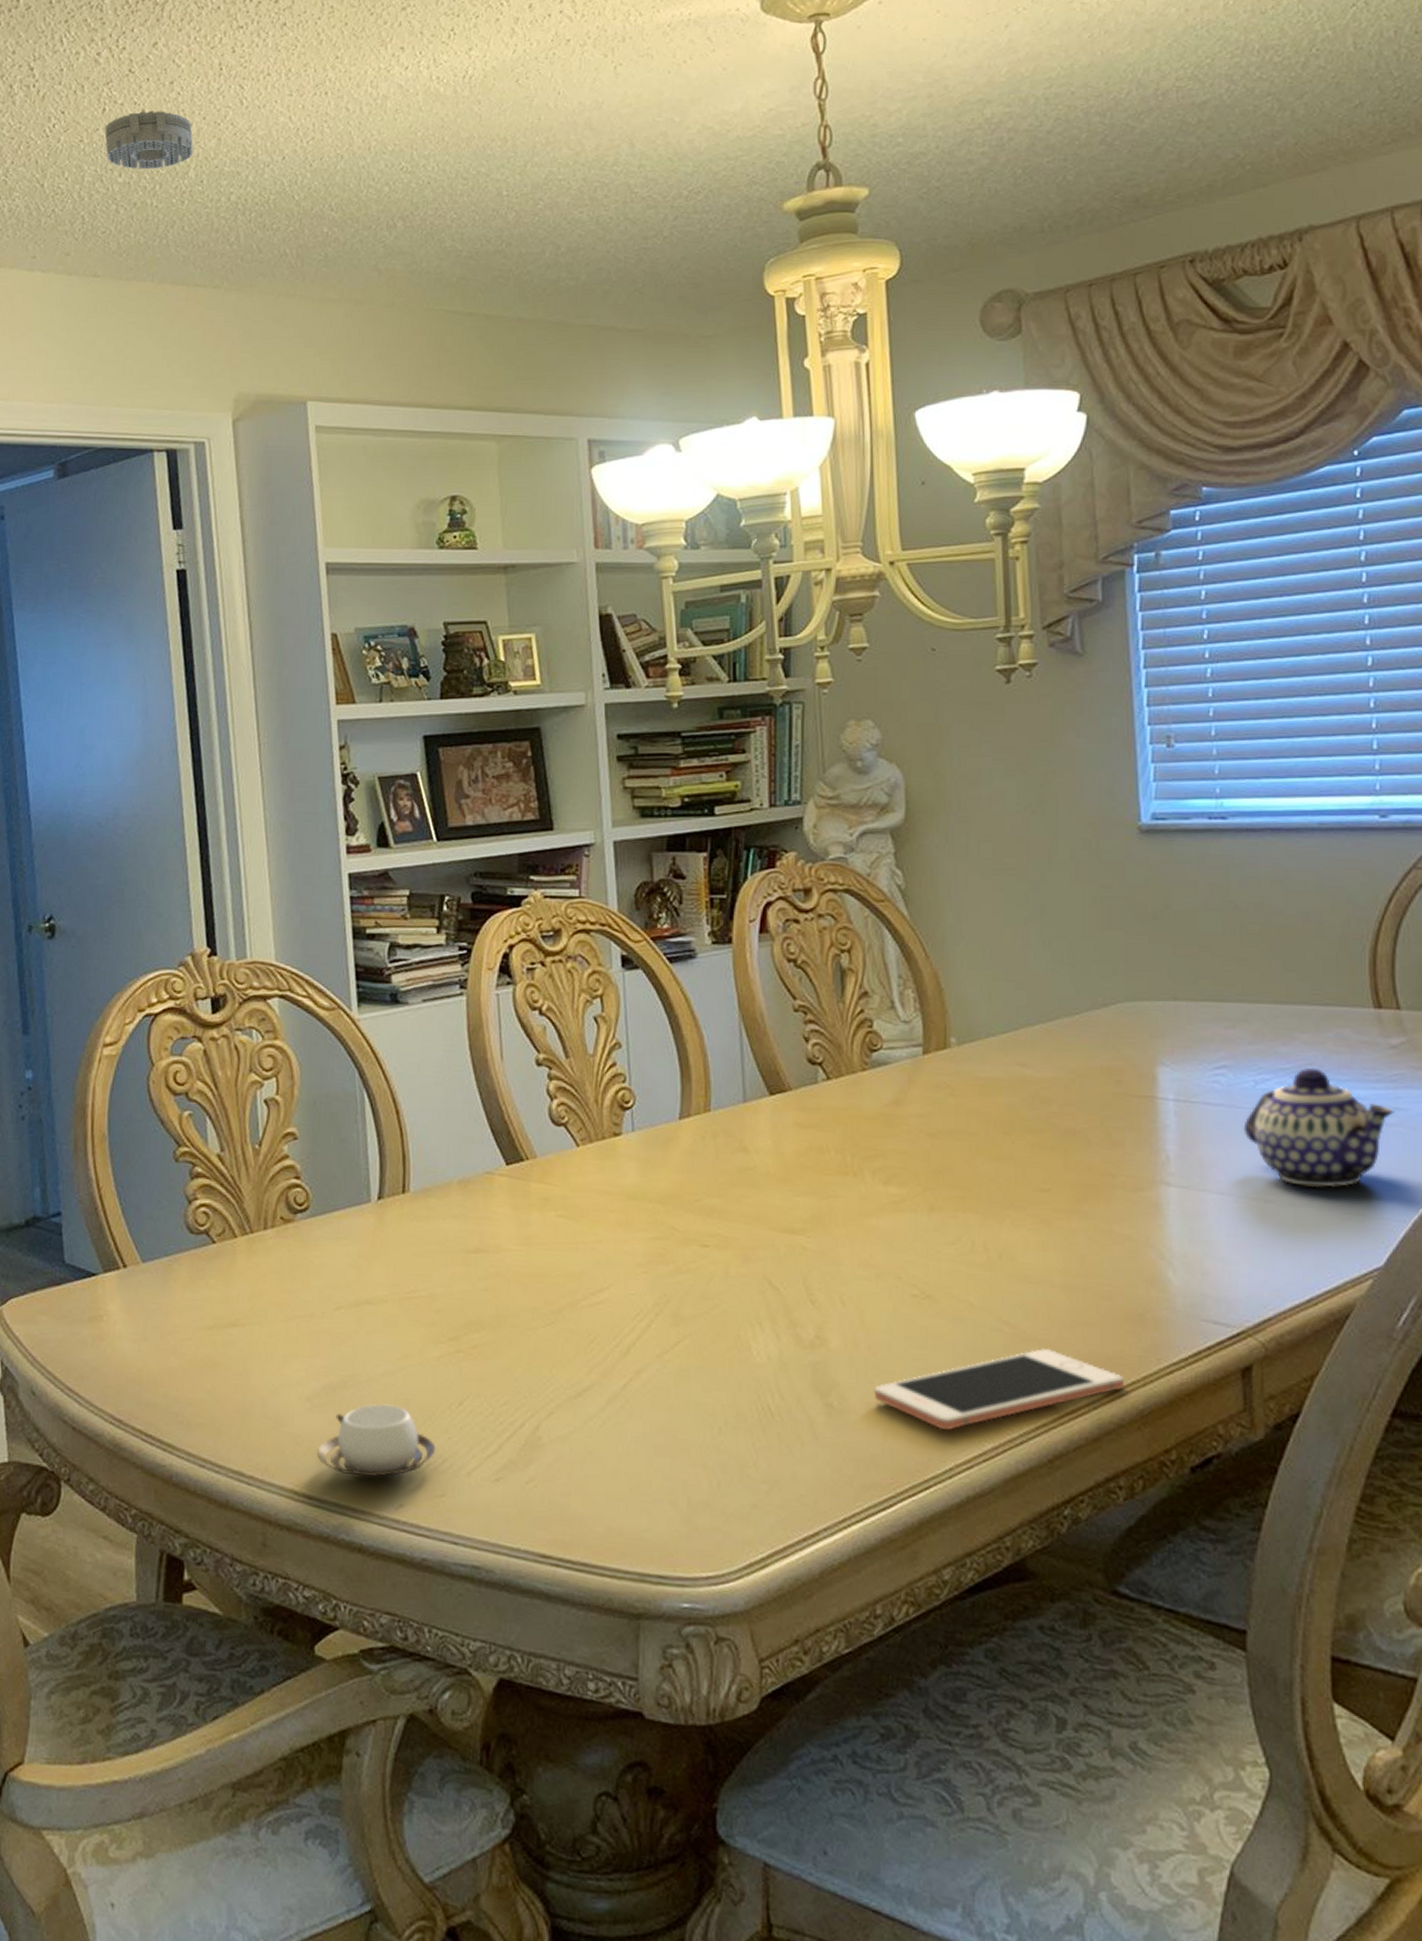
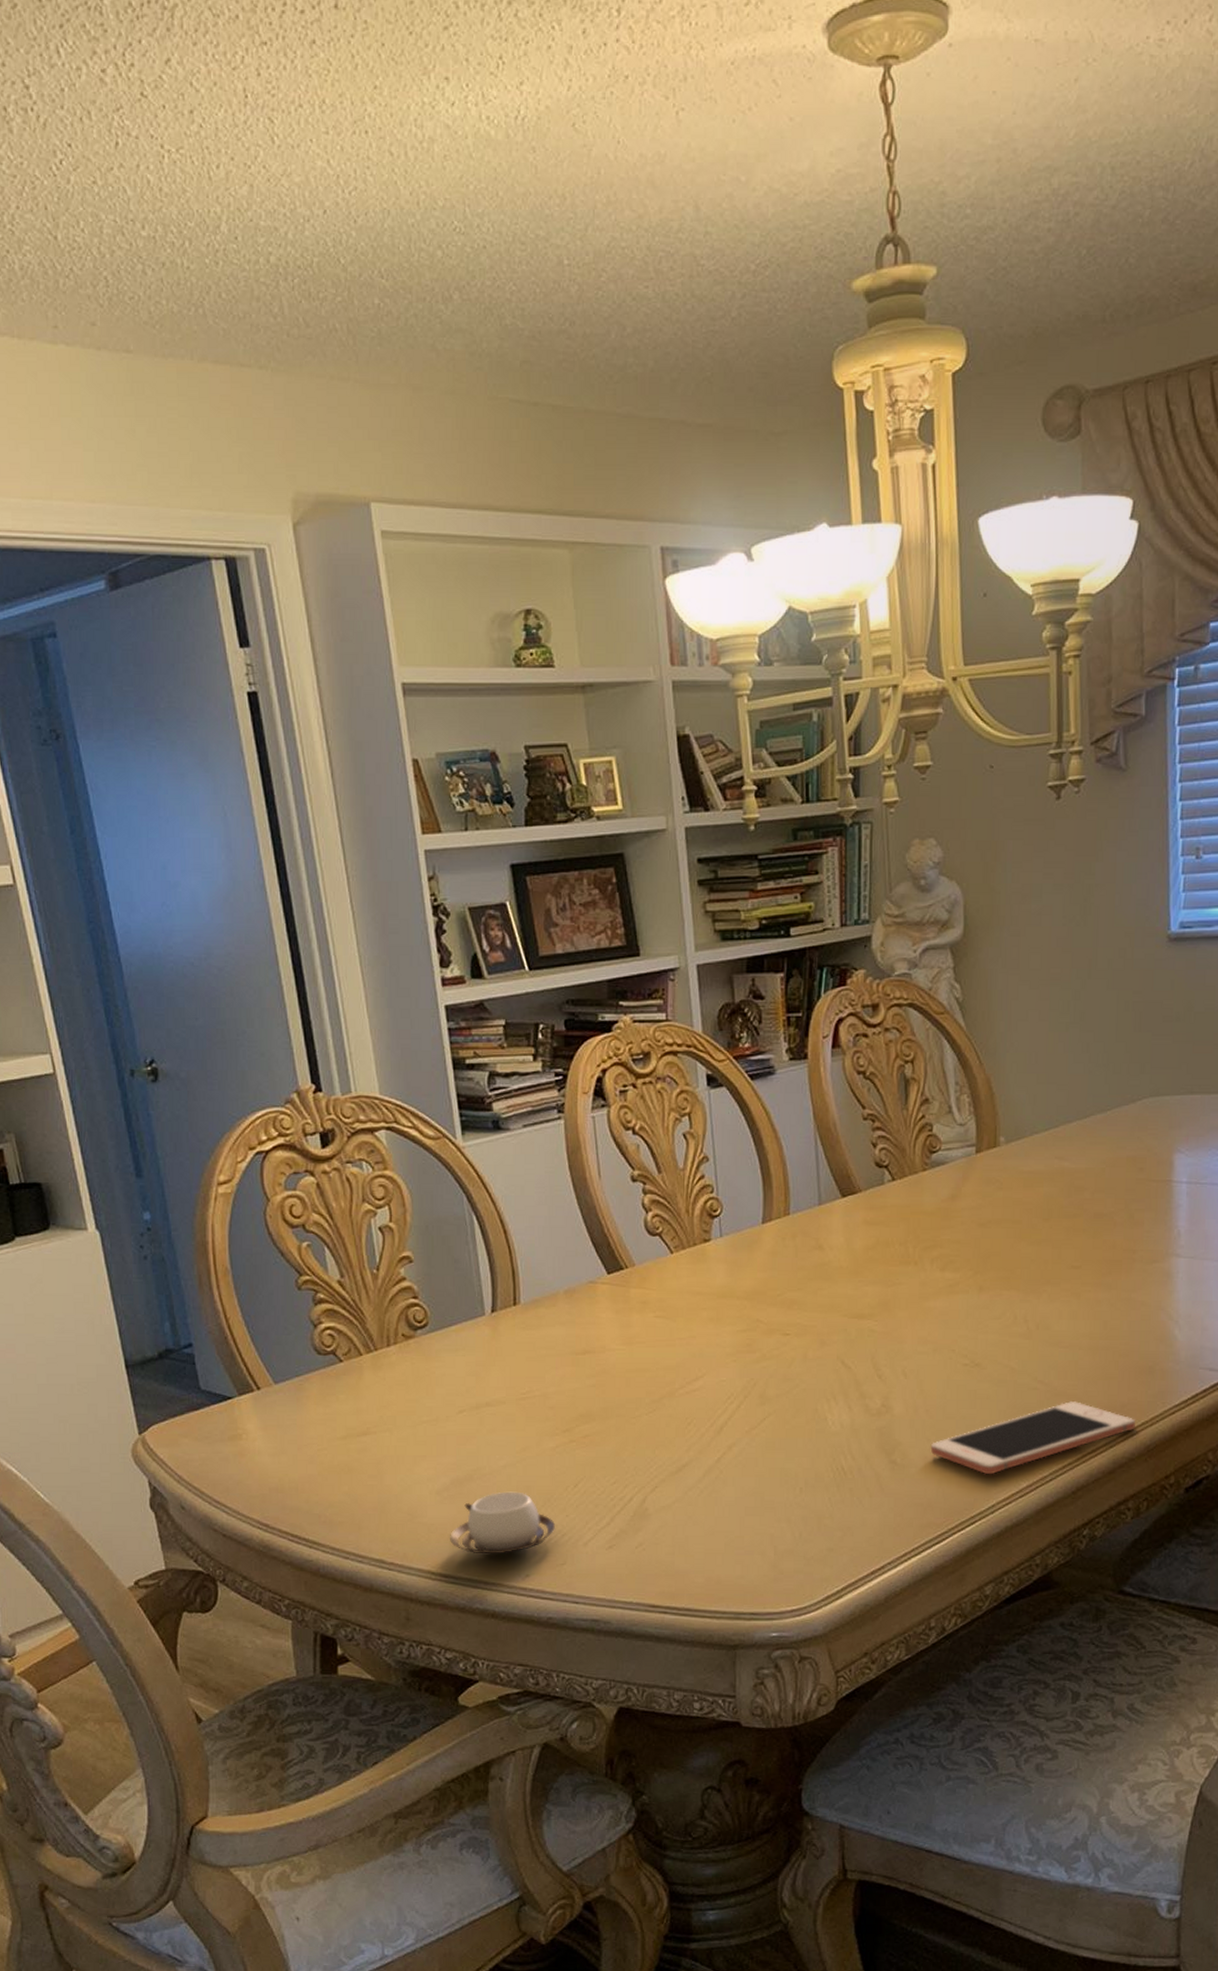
smoke detector: present [105,110,193,169] -> none [120,147,223,220]

